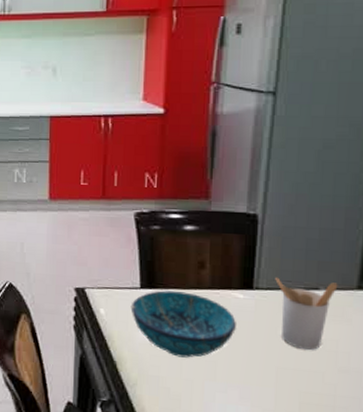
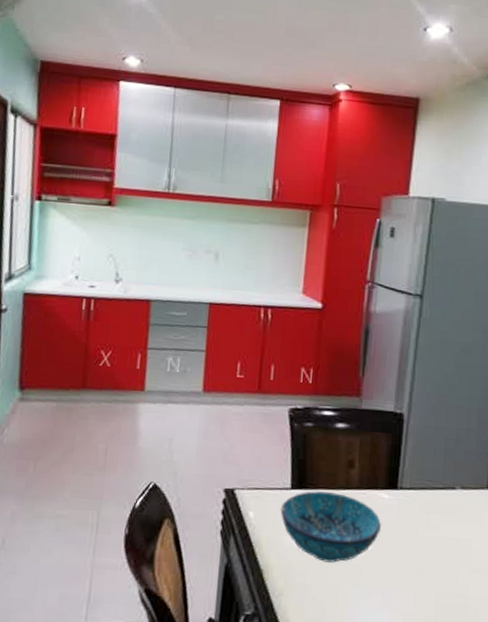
utensil holder: present [275,277,338,350] -> none [417,477,472,550]

